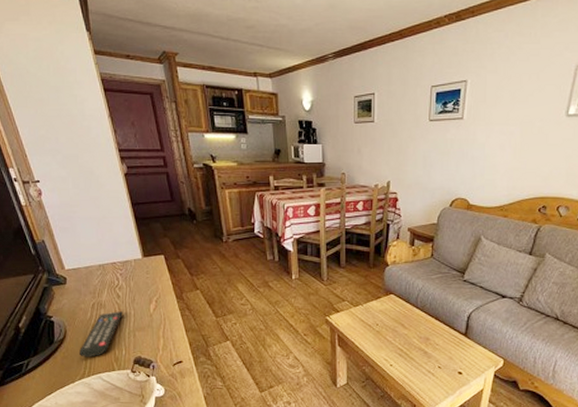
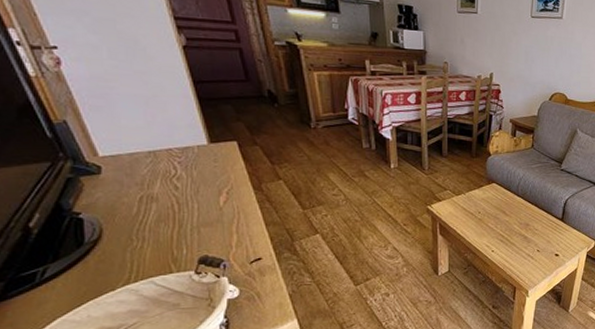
remote control: present [78,311,124,357] -> none [120,205,184,260]

